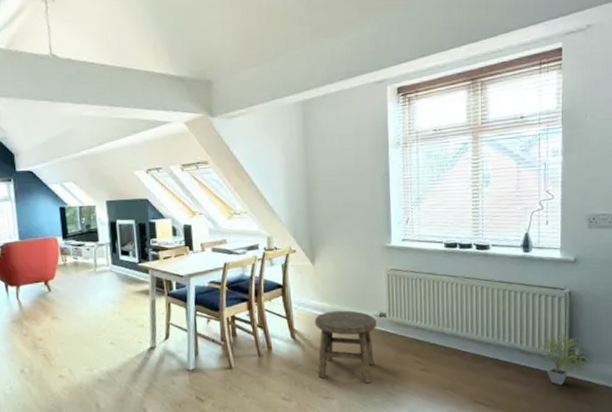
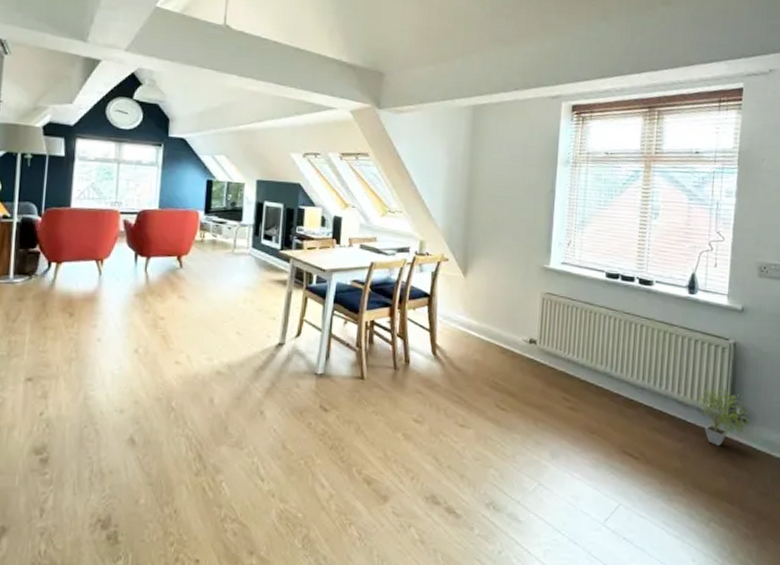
stool: present [314,310,377,384] -> none [456,330,526,416]

